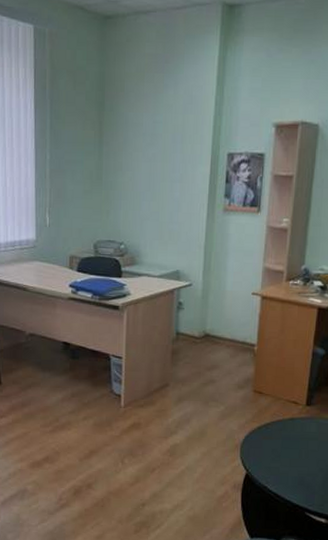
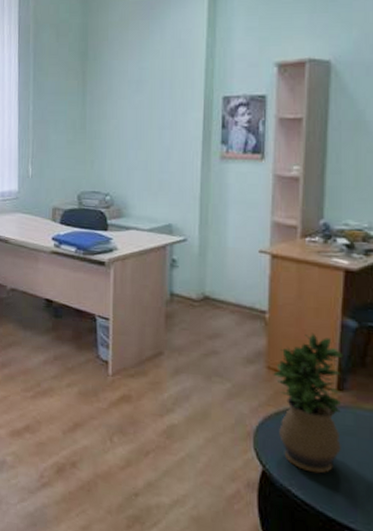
potted plant: none [258,360,313,472] -> present [273,332,344,474]

